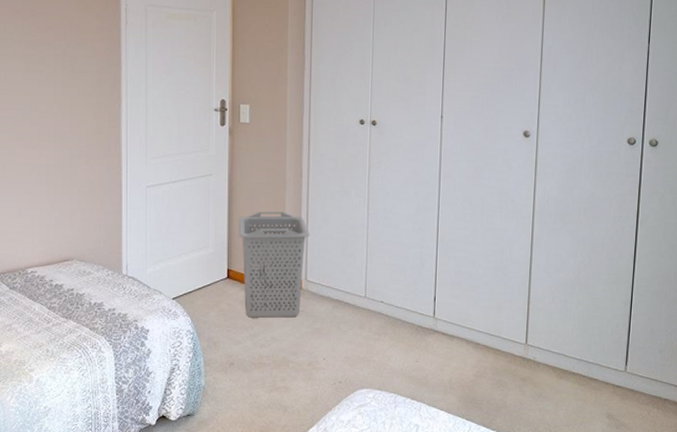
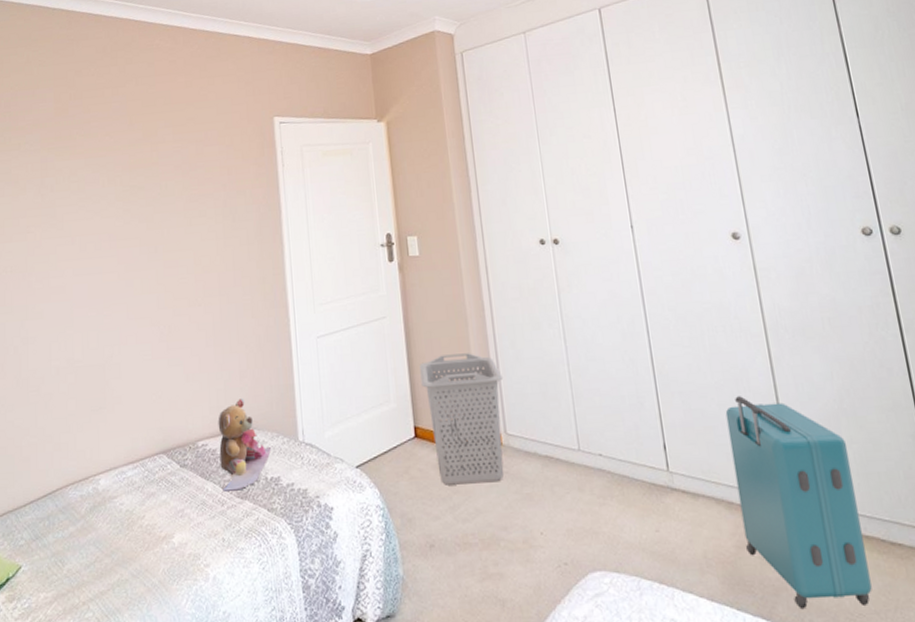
teddy bear: none [47,233,96,312] -> present [218,397,271,491]
suitcase: none [483,264,575,421] -> present [725,396,872,610]

